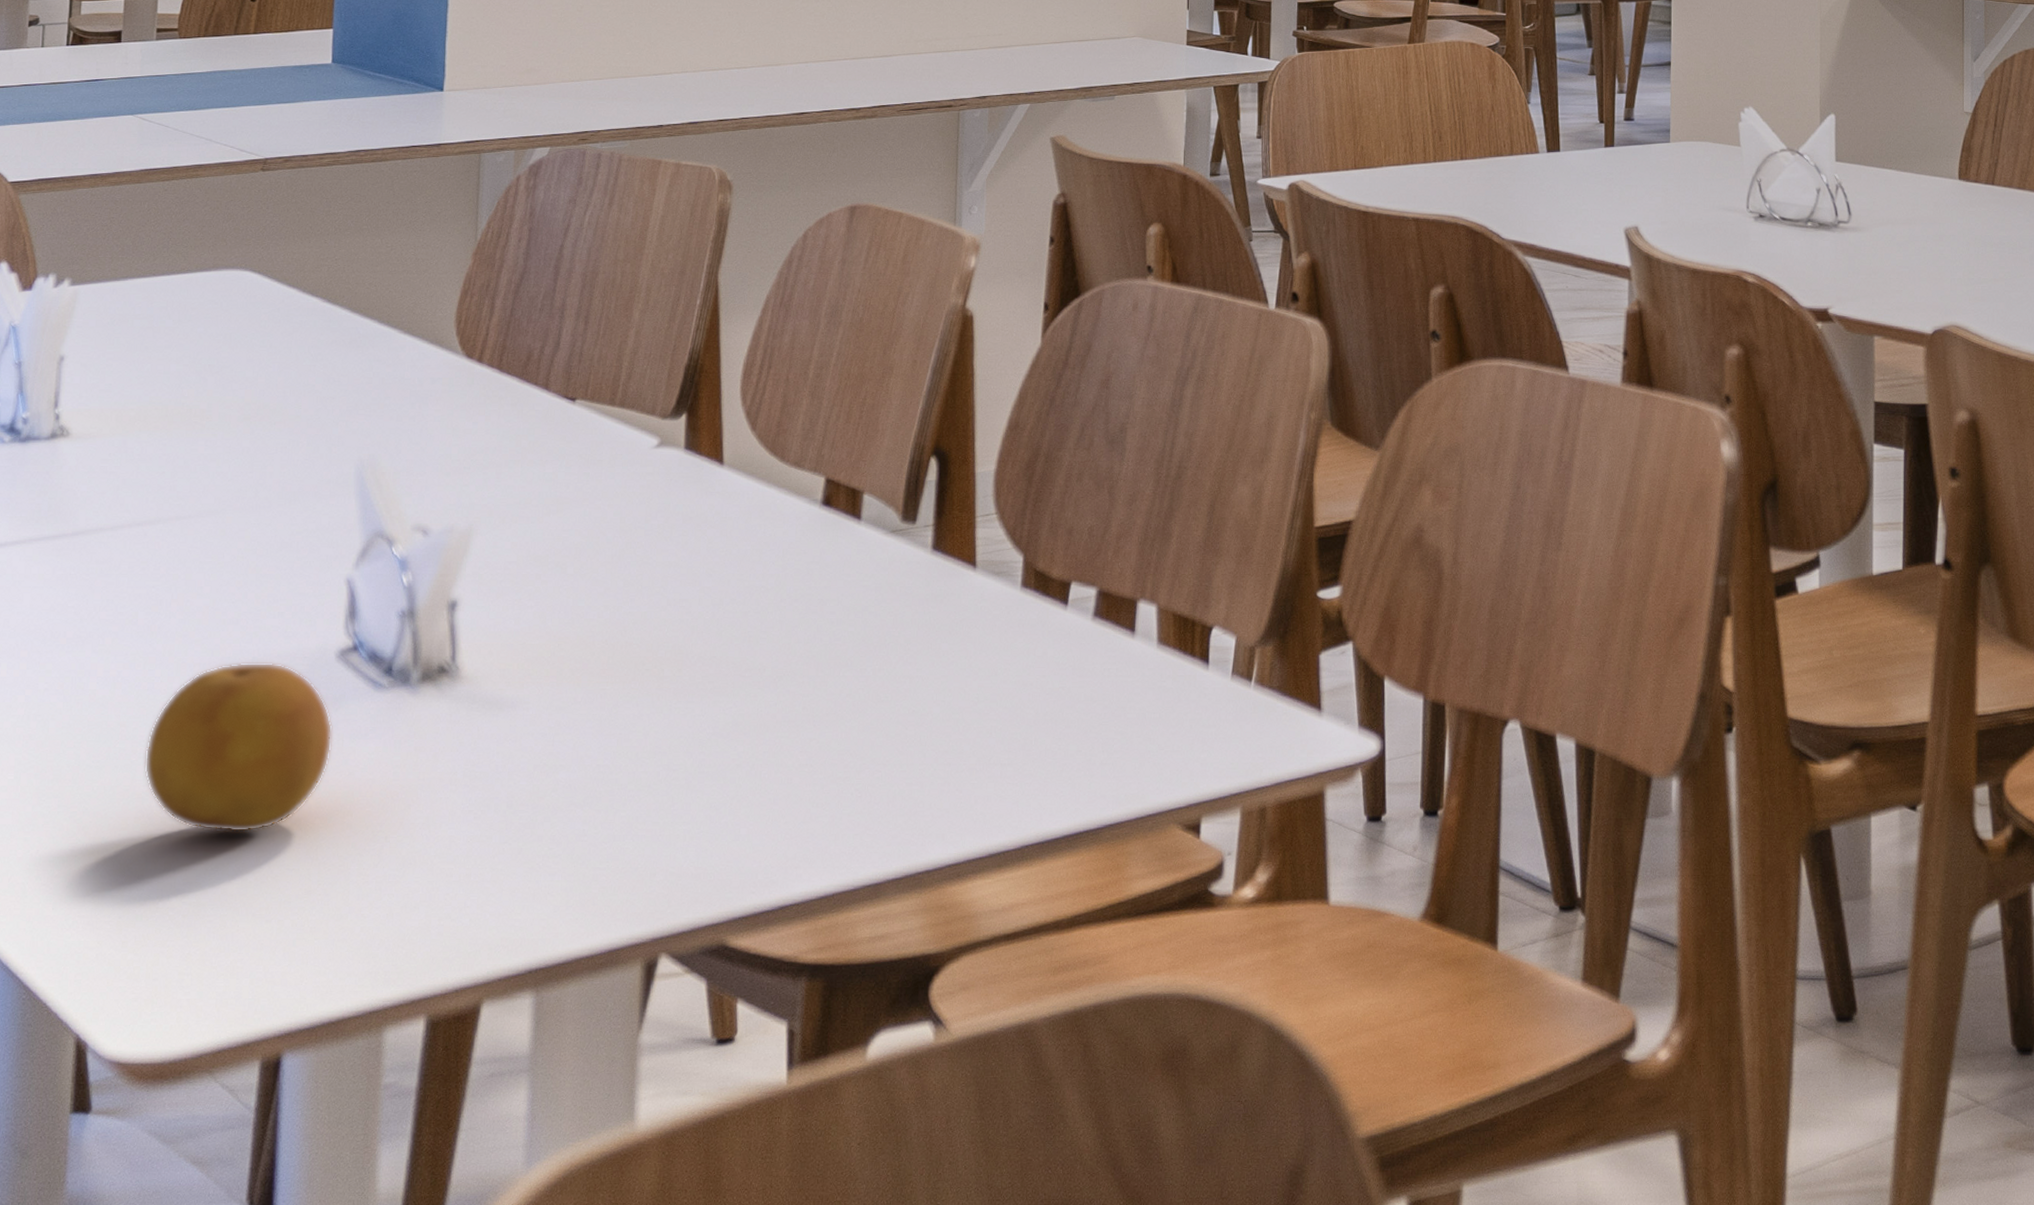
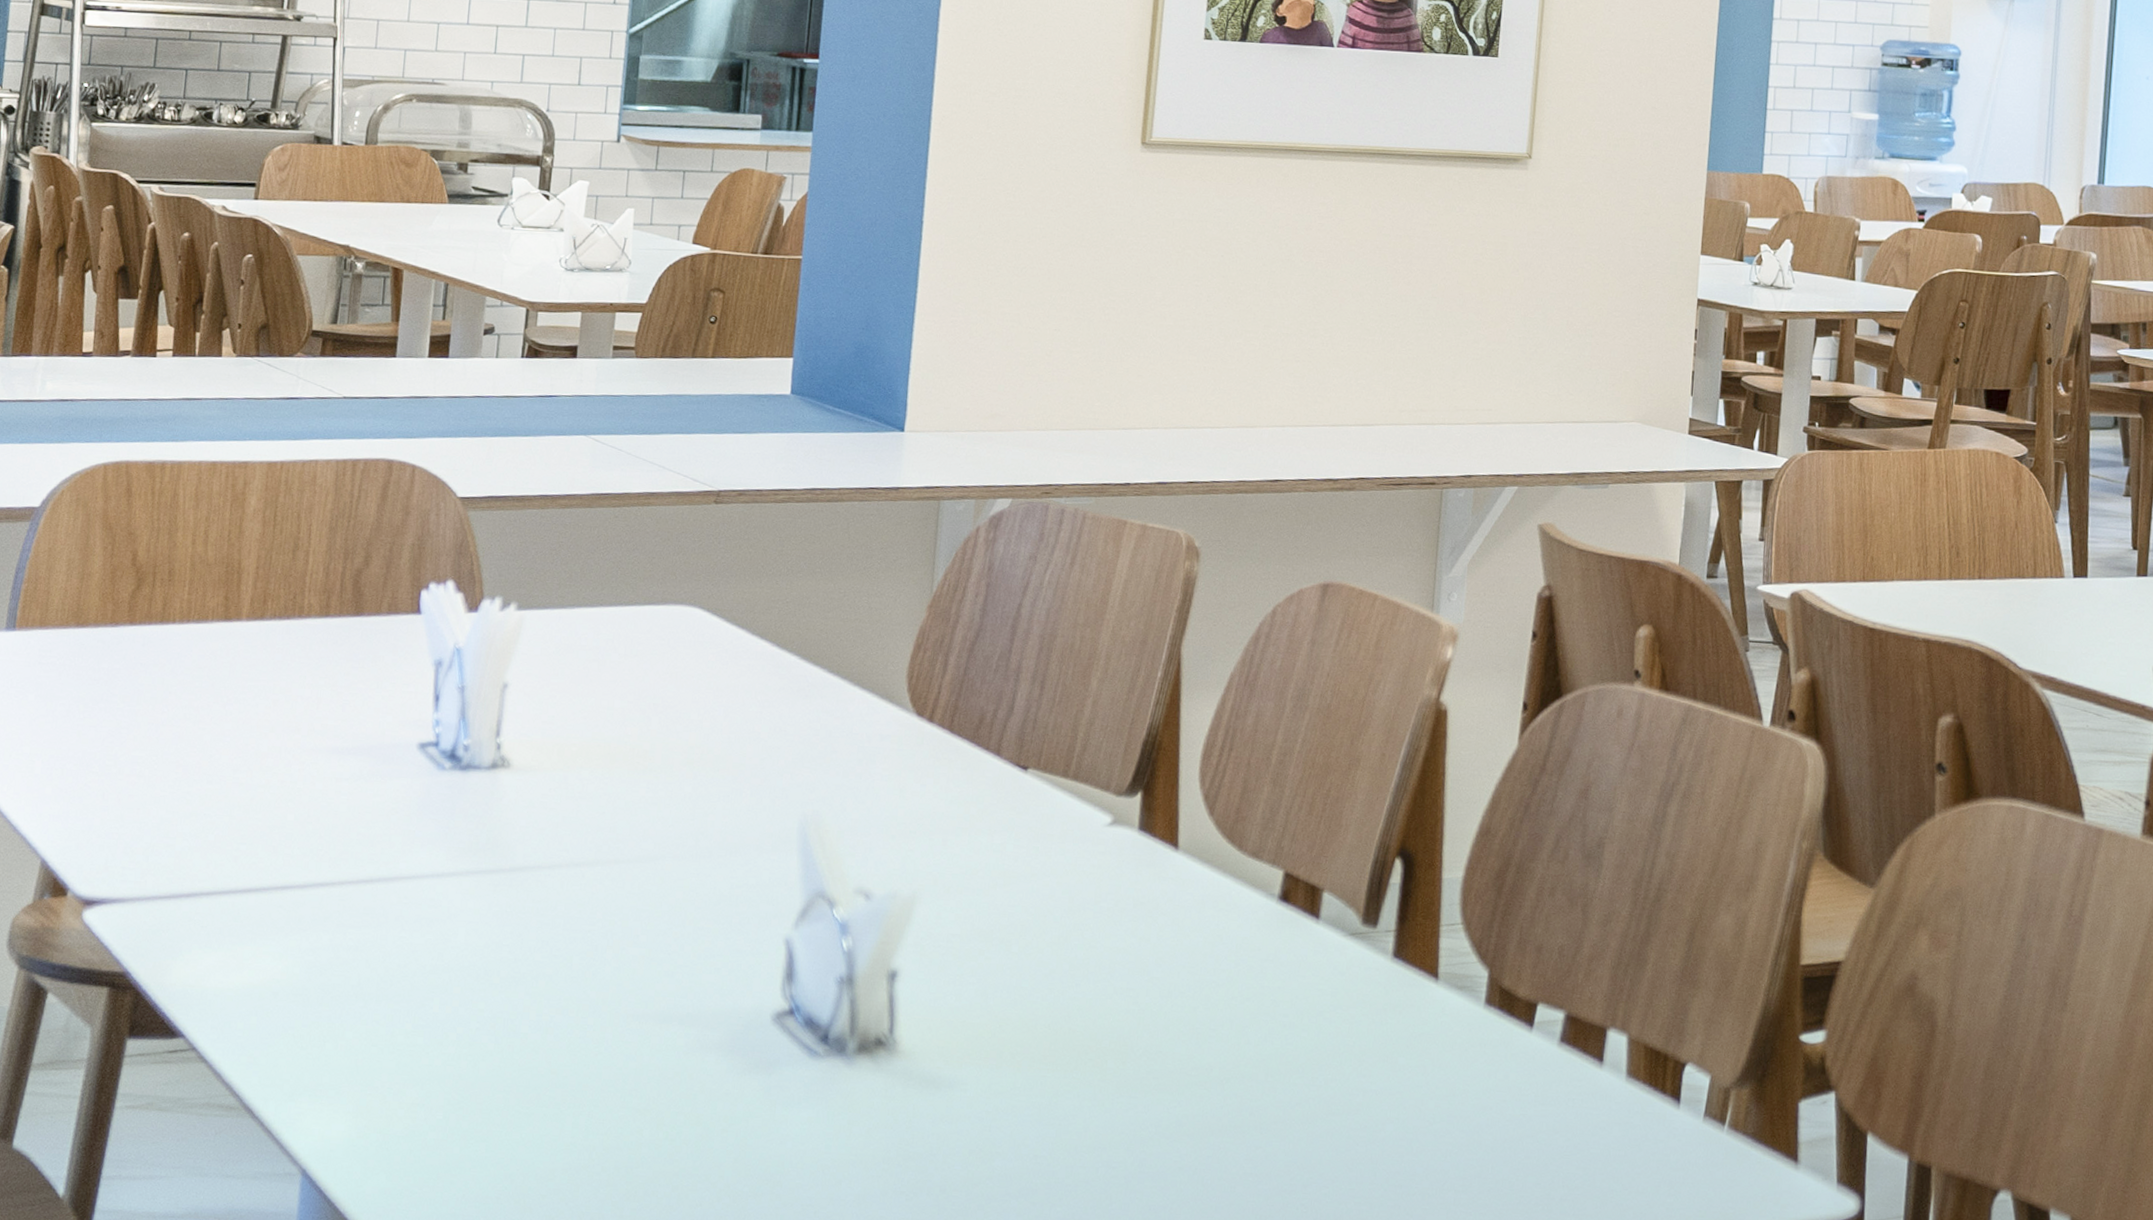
fruit: present [144,662,333,833] -> none [573,1017,766,1195]

